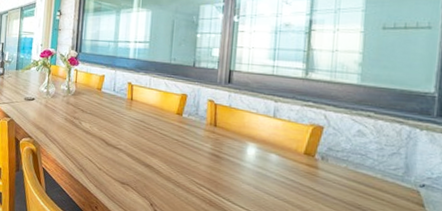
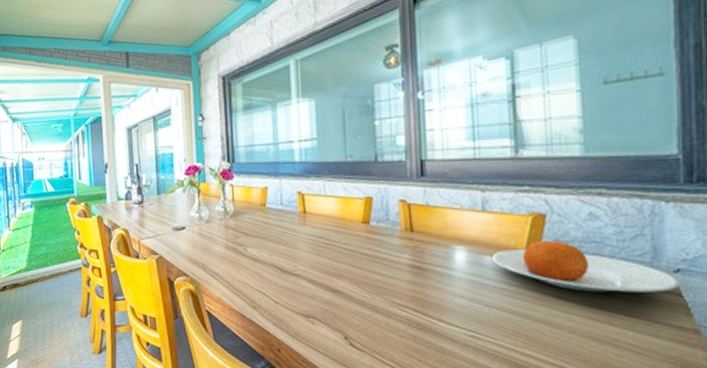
plate: none [277,147,424,201] -> present [493,240,680,292]

